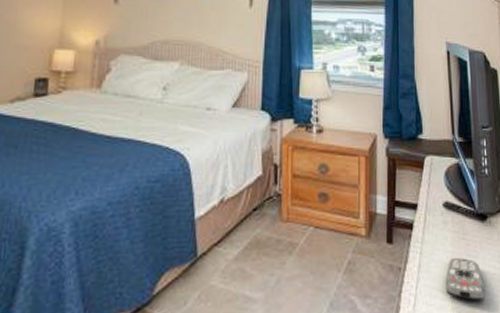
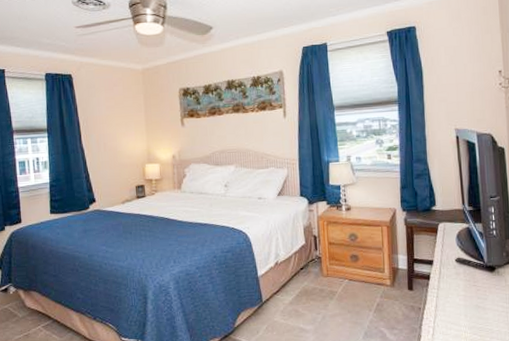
remote control: present [445,257,486,301] -> none [459,299,495,332]

